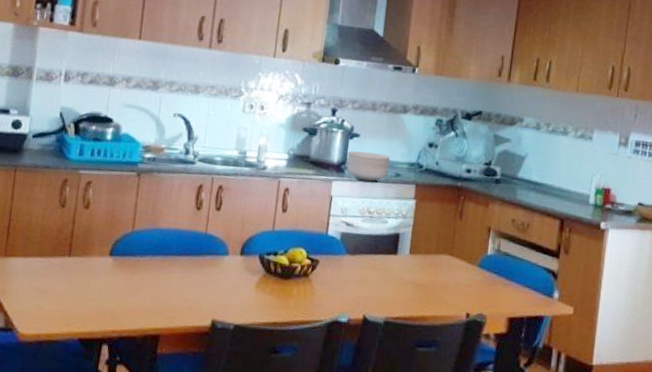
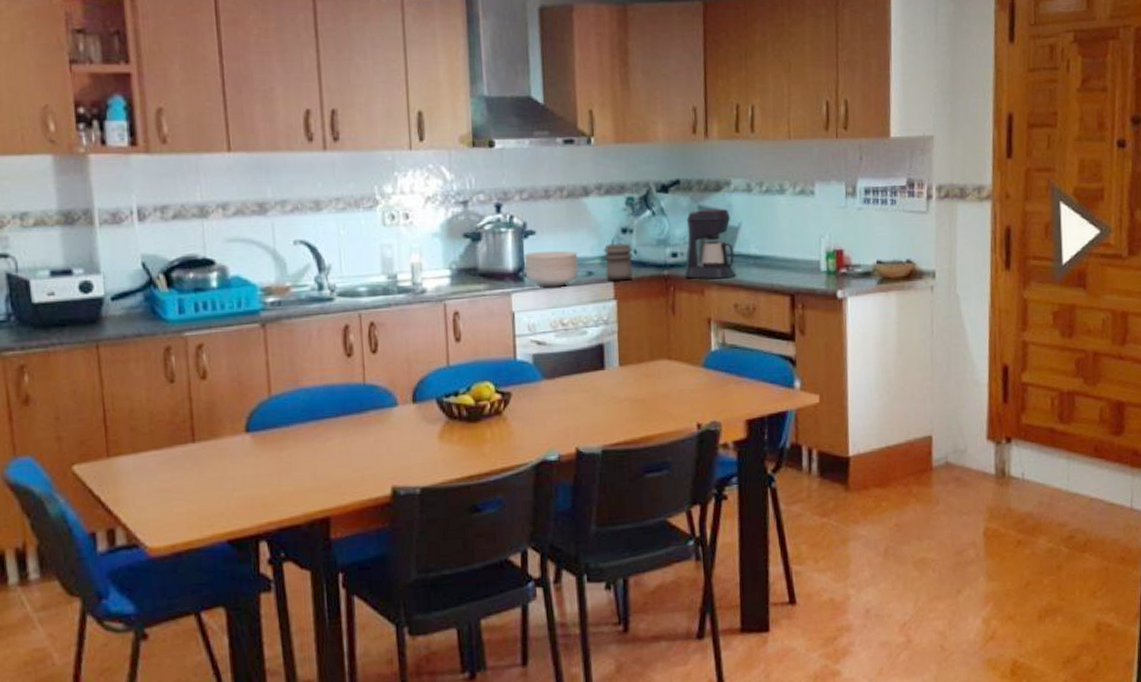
jar: none [410,153,436,186] -> present [603,243,634,282]
coffee maker: none [475,137,520,197] -> present [685,208,735,280]

